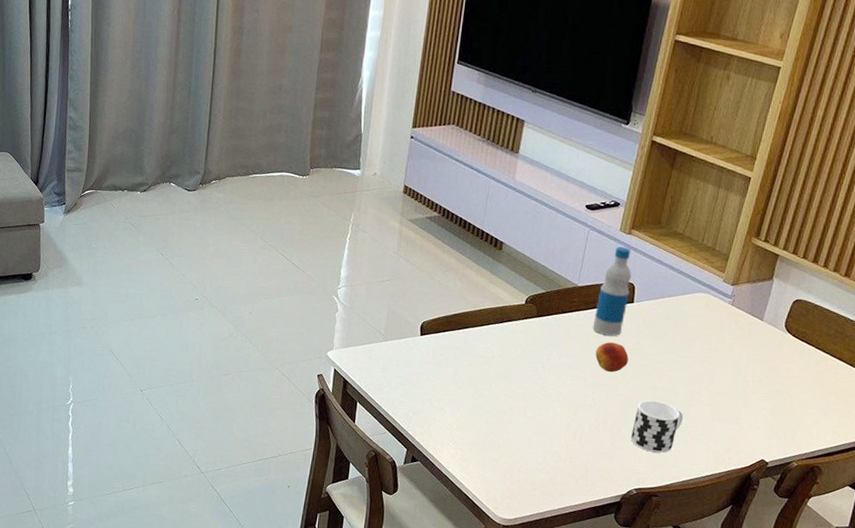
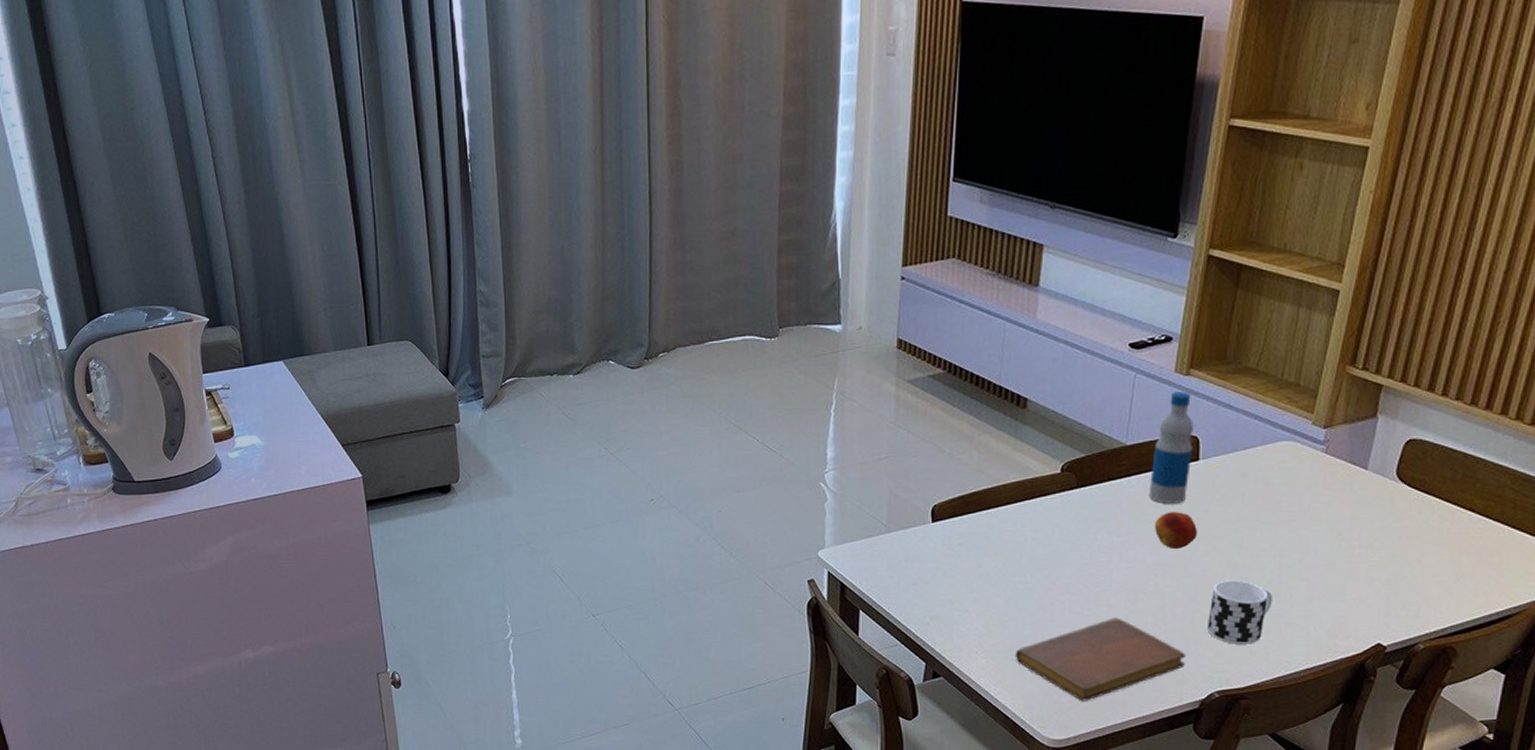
notebook: none [478,423,613,490] -> present [1015,617,1186,701]

